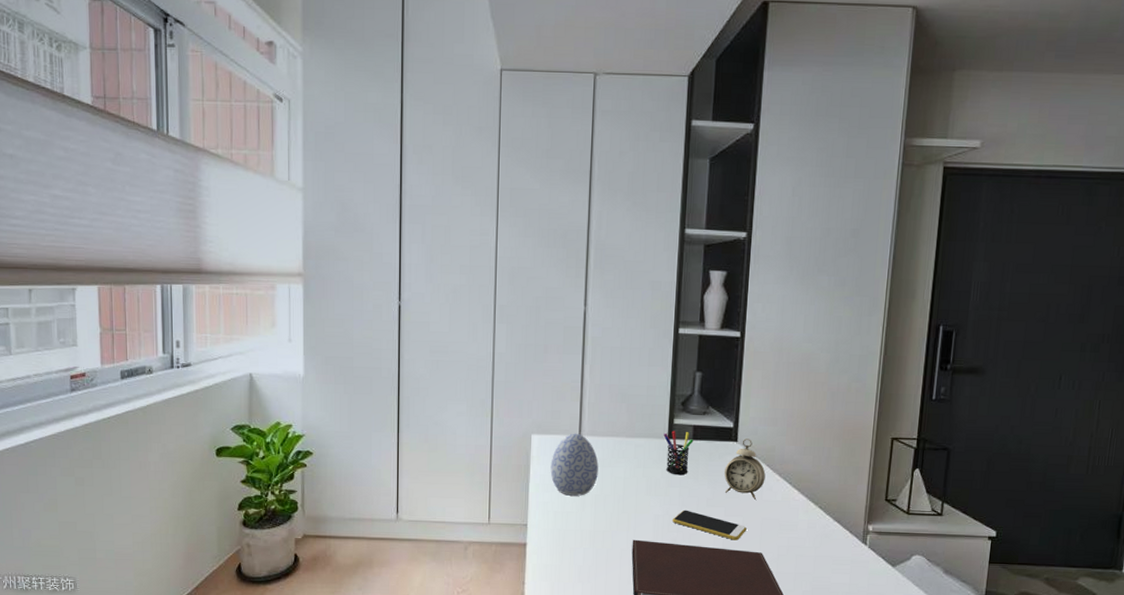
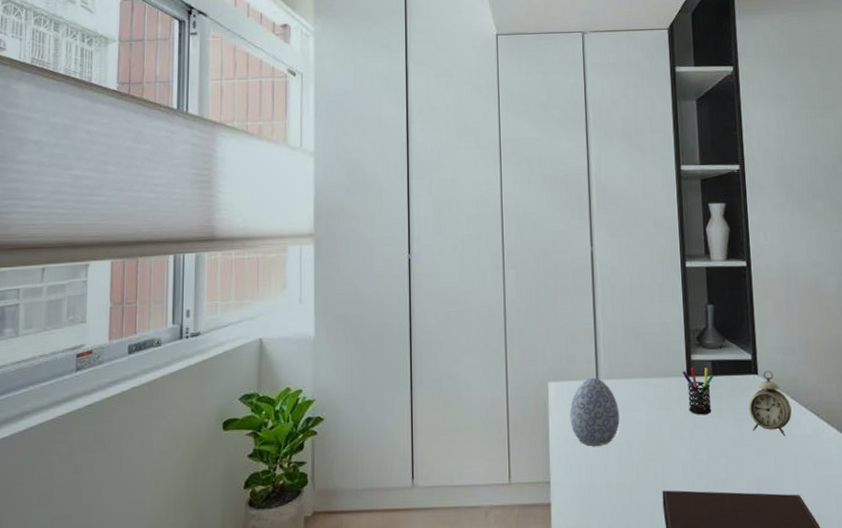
smartphone: present [673,510,747,540] -> none [702,452,780,483]

